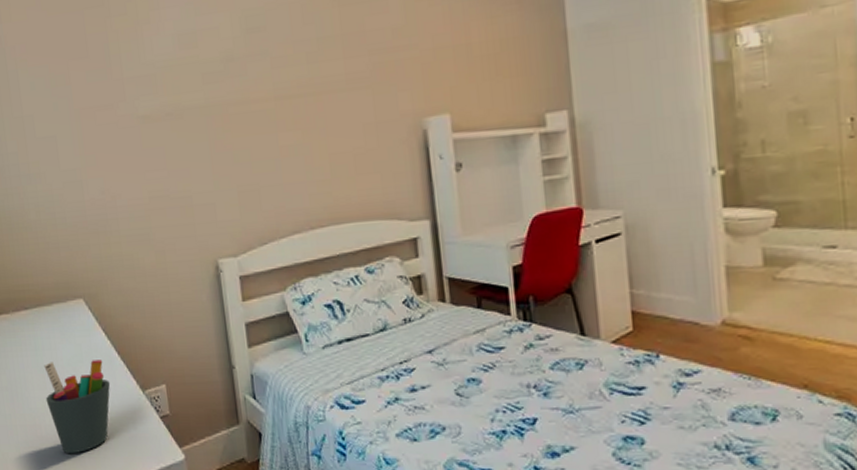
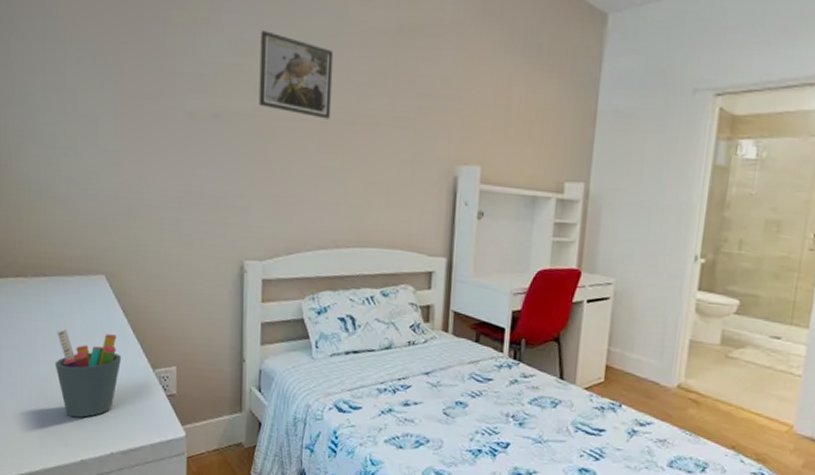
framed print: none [201,18,284,97] -> present [258,31,334,119]

